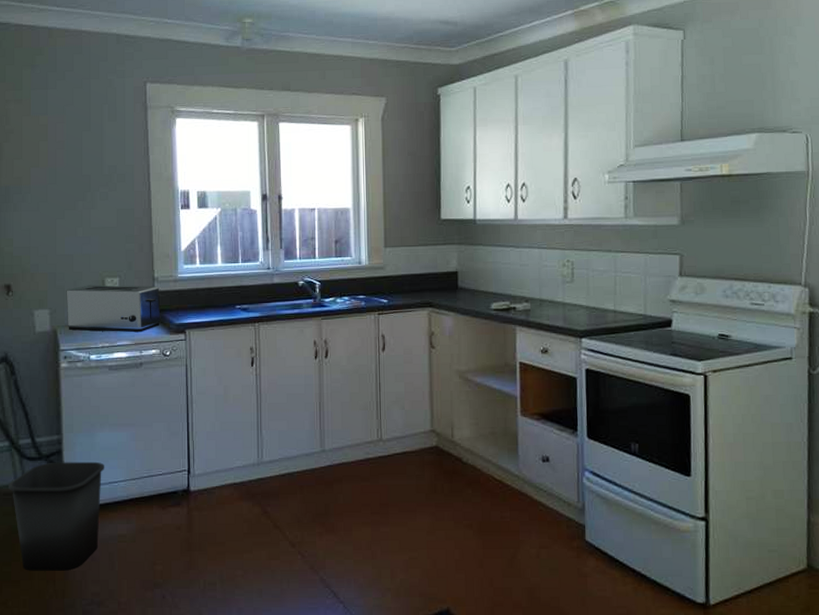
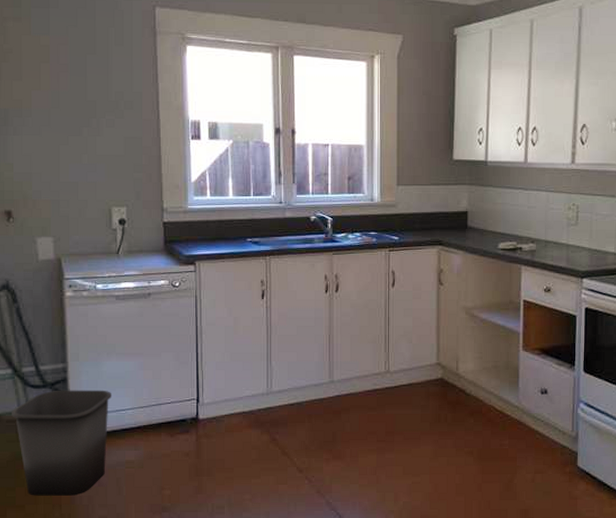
toaster: present [66,284,160,333] -> none [70,213,169,263]

